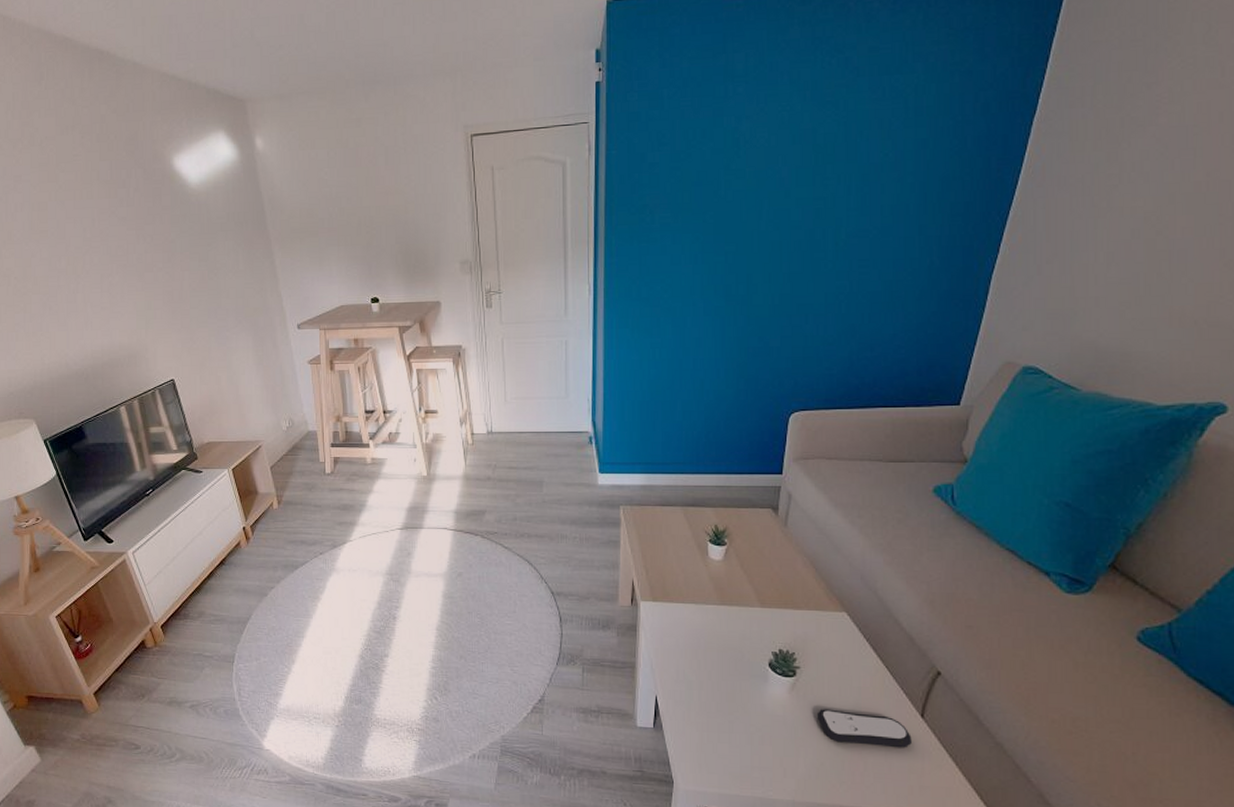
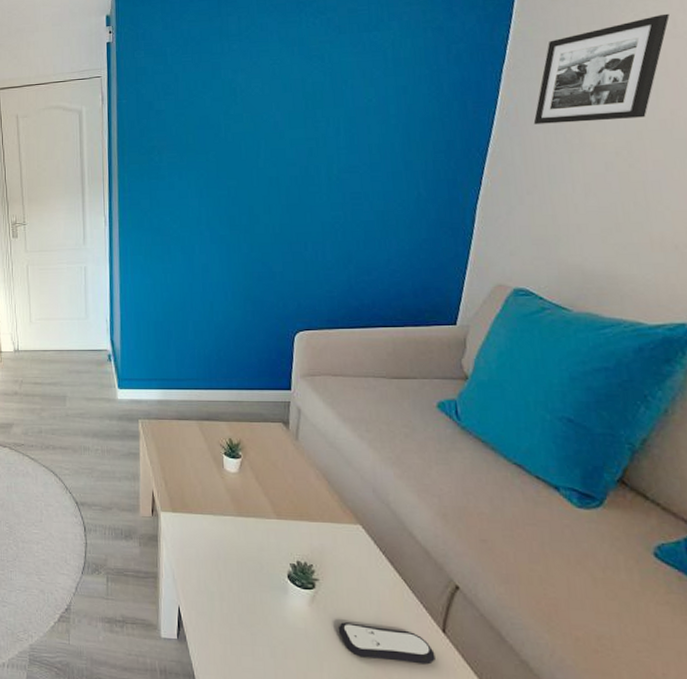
picture frame: none [1060,59,1218,185] -> present [533,13,670,125]

